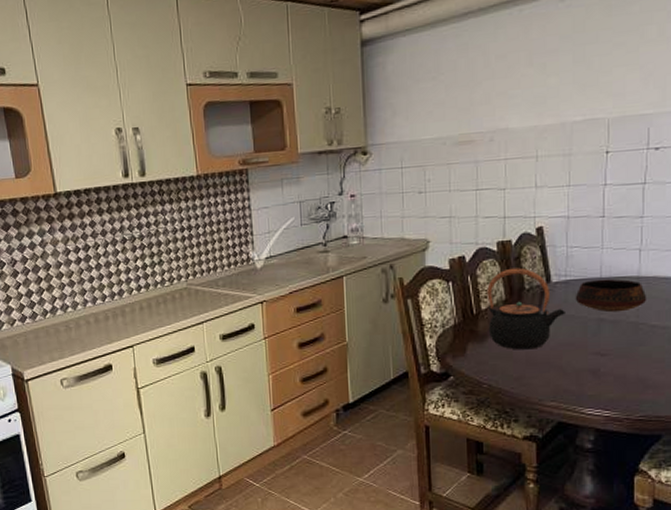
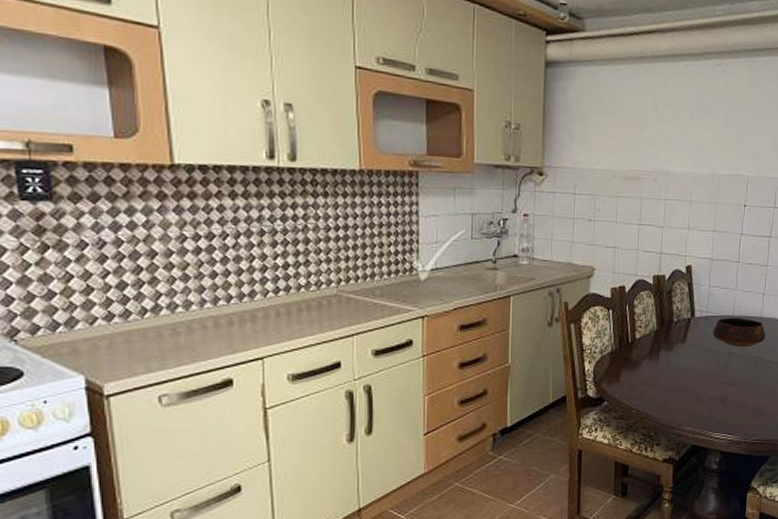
teapot: present [487,267,565,350] -> none [640,301,704,378]

